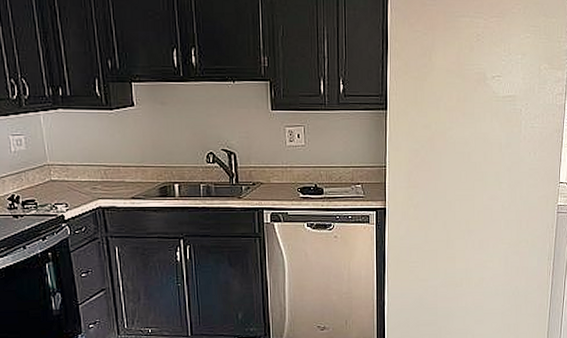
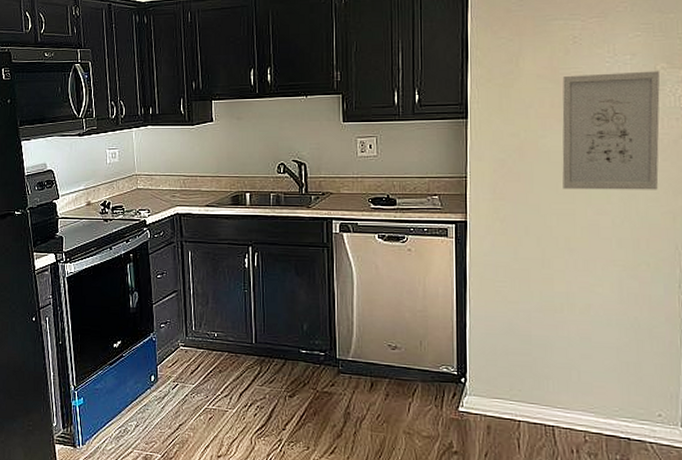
wall art: none [465,70,543,178] -> present [562,71,661,190]

